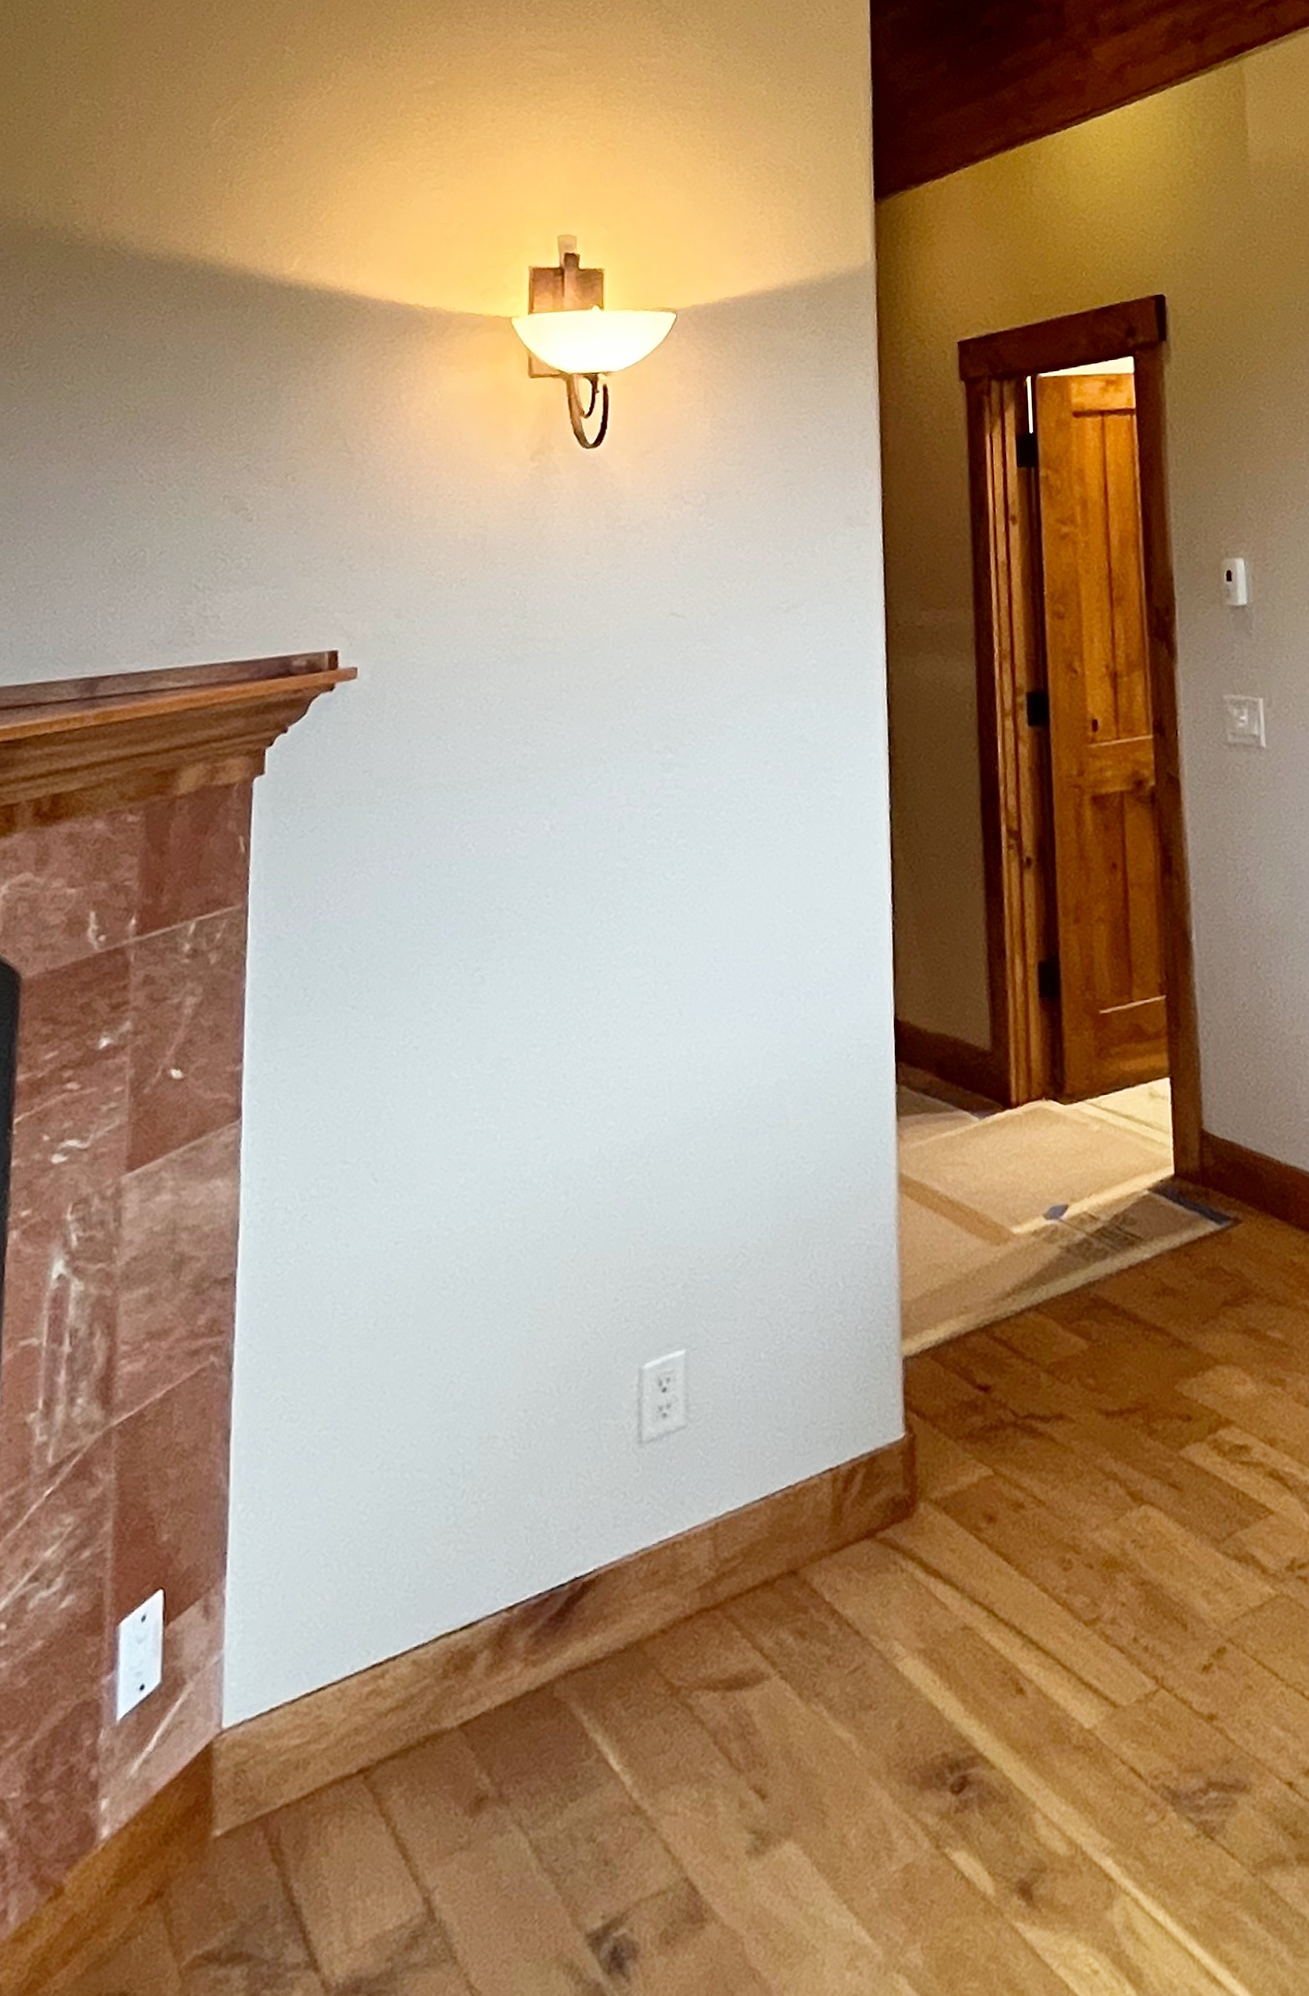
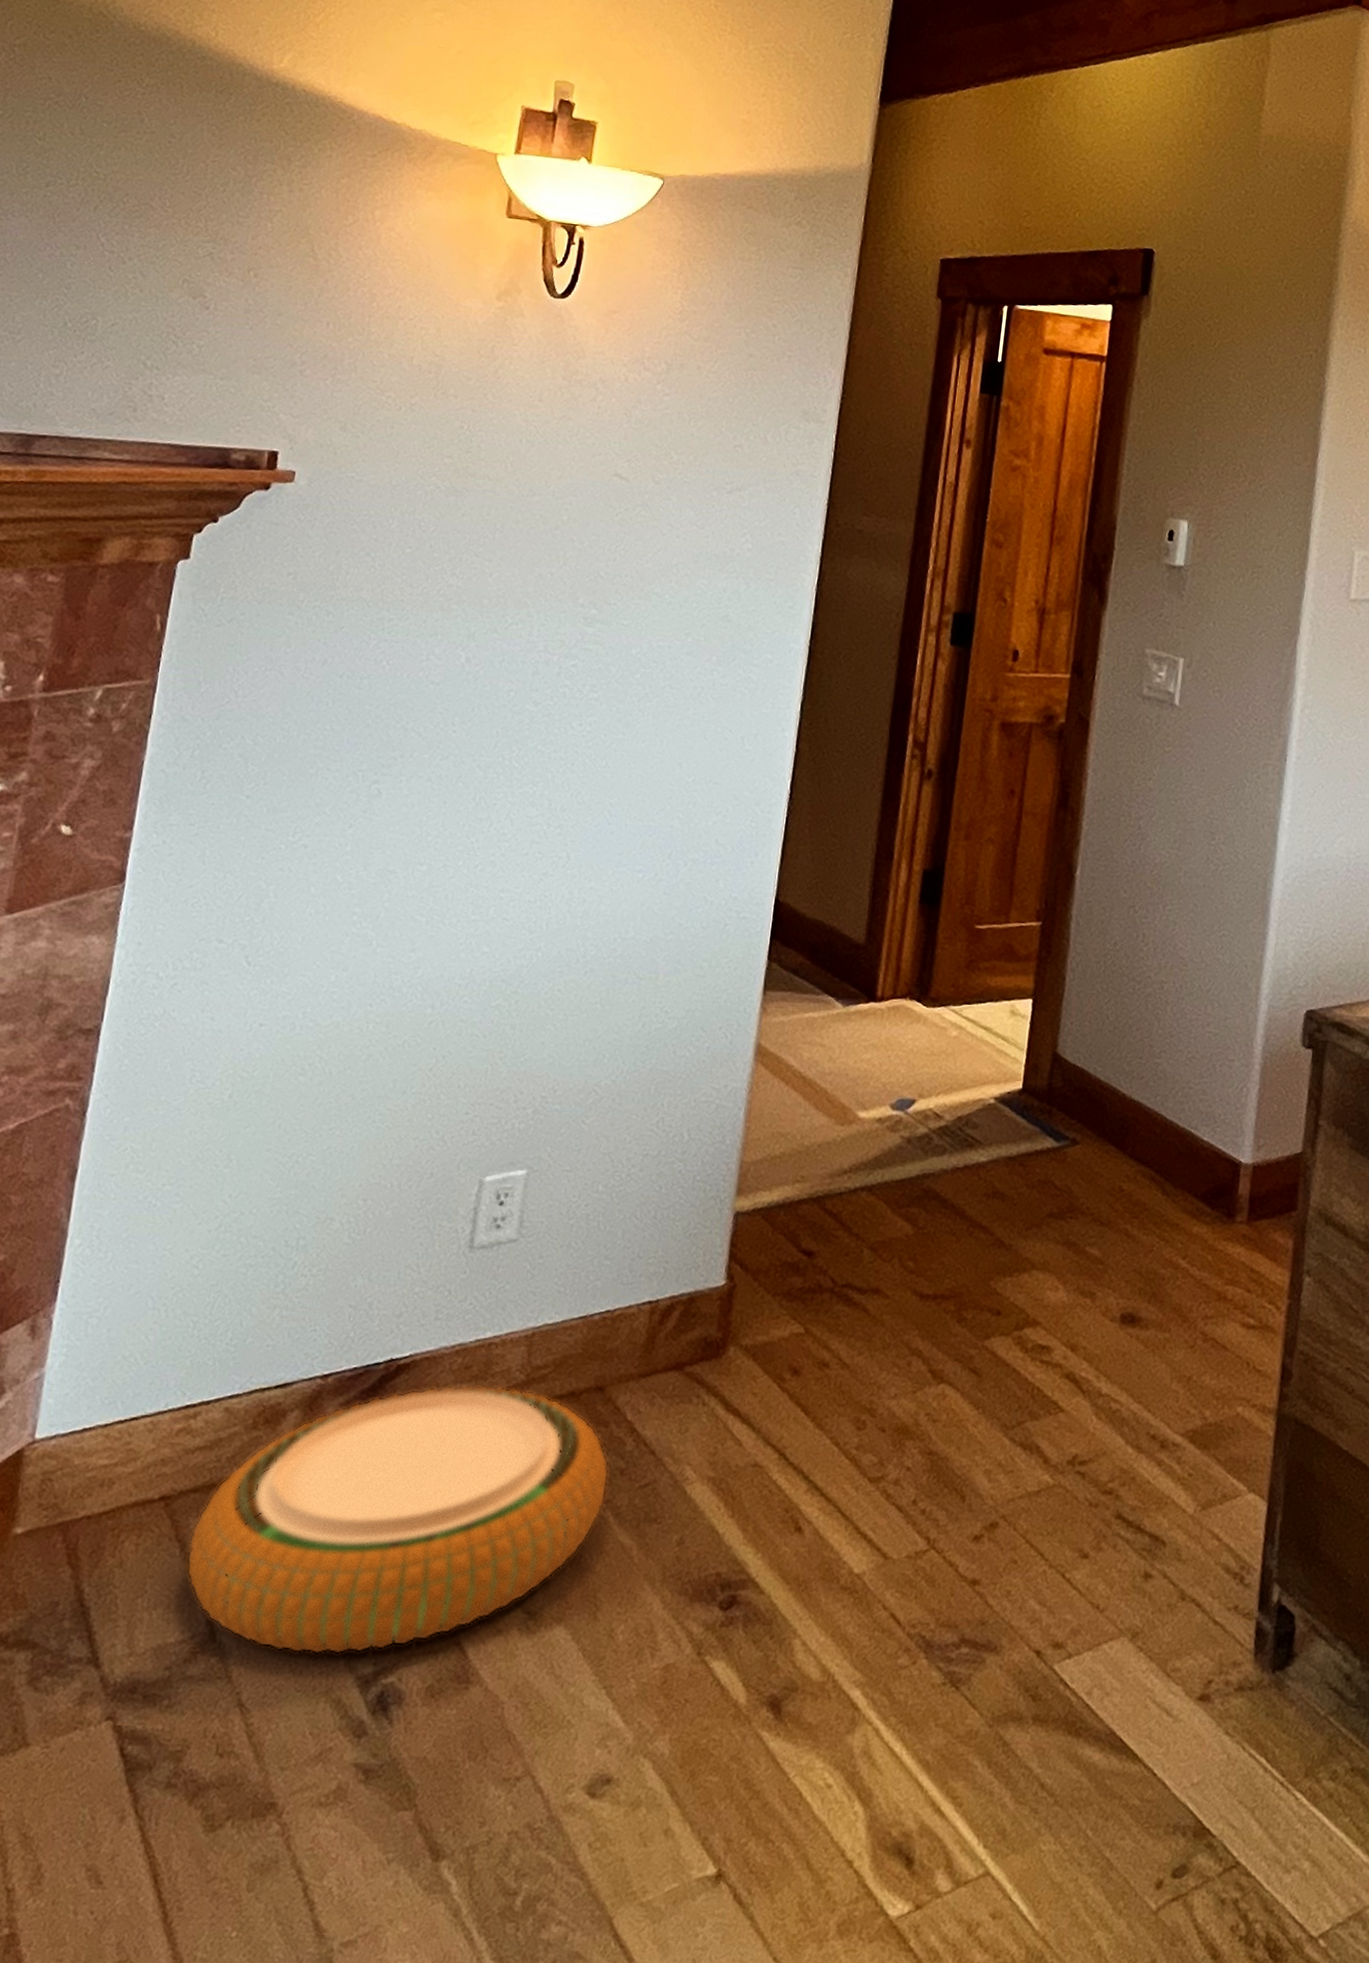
woven basket: none [394,1587,816,1921] -> present [186,1385,610,1655]

